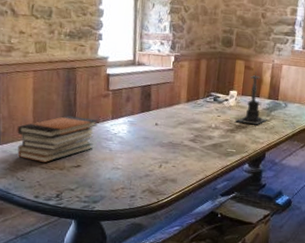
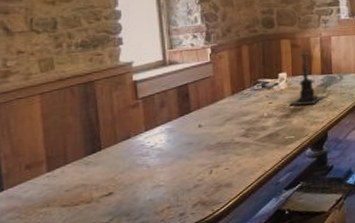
book stack: present [17,115,98,162] -> none [26,135,128,200]

